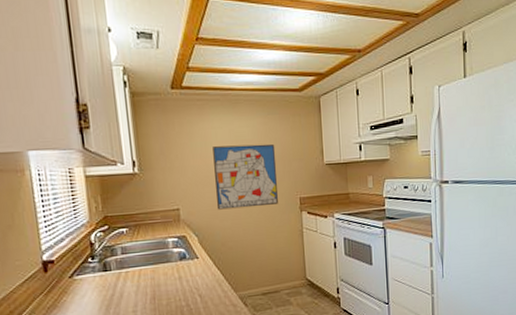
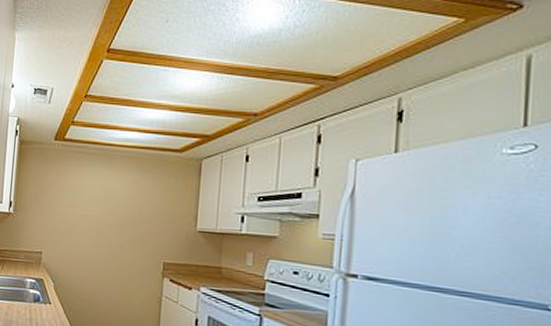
wall art: present [213,144,278,210] -> none [78,198,146,265]

